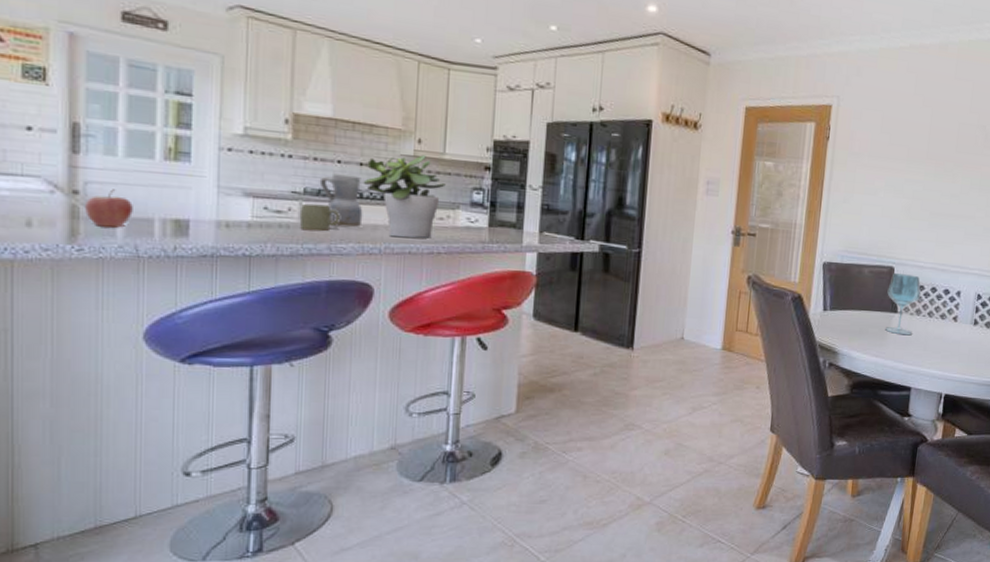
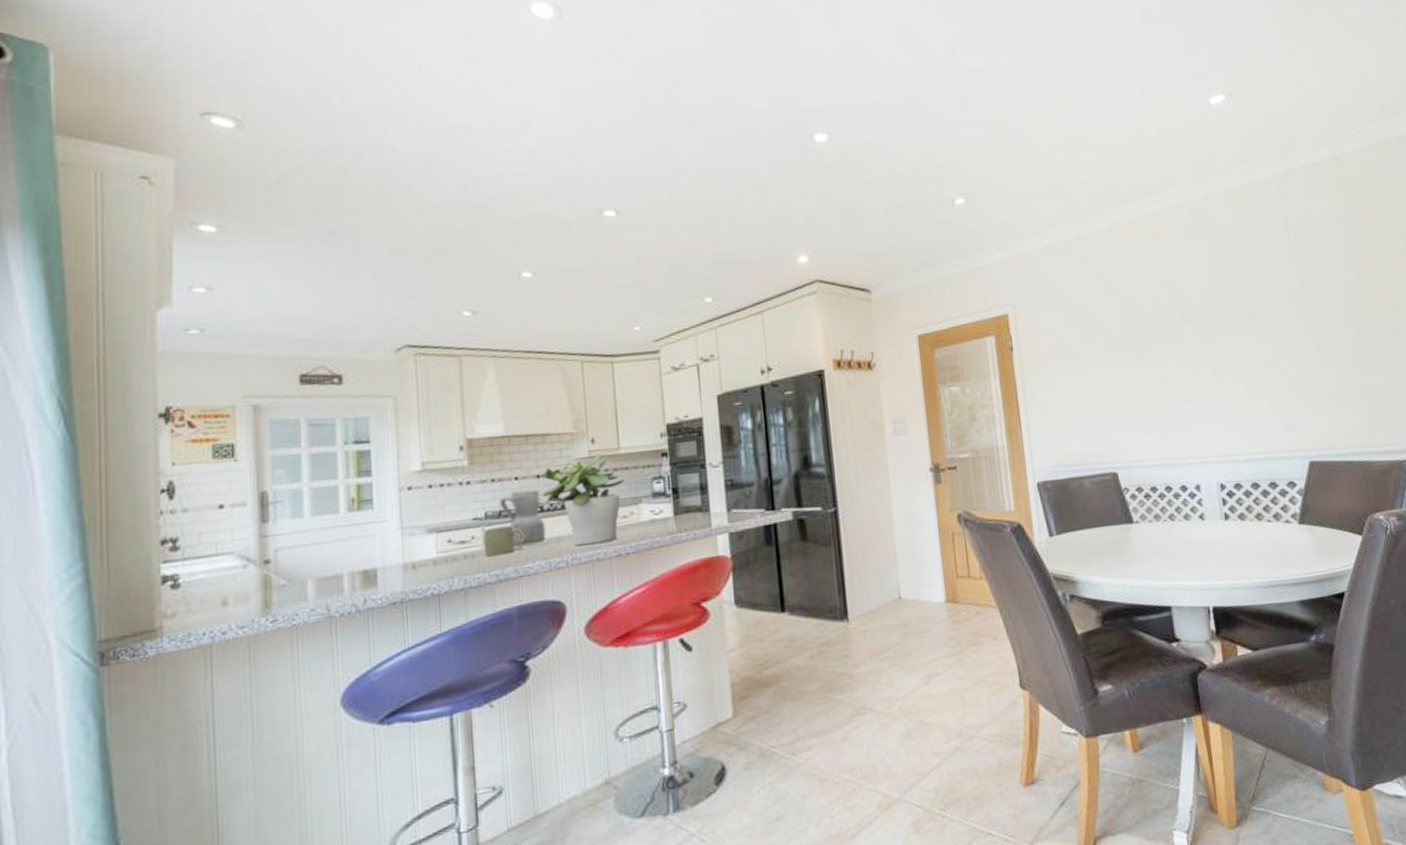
fruit: present [85,189,133,229] -> none [277,551,322,594]
wine glass: present [885,273,921,336] -> none [1115,477,1157,548]

